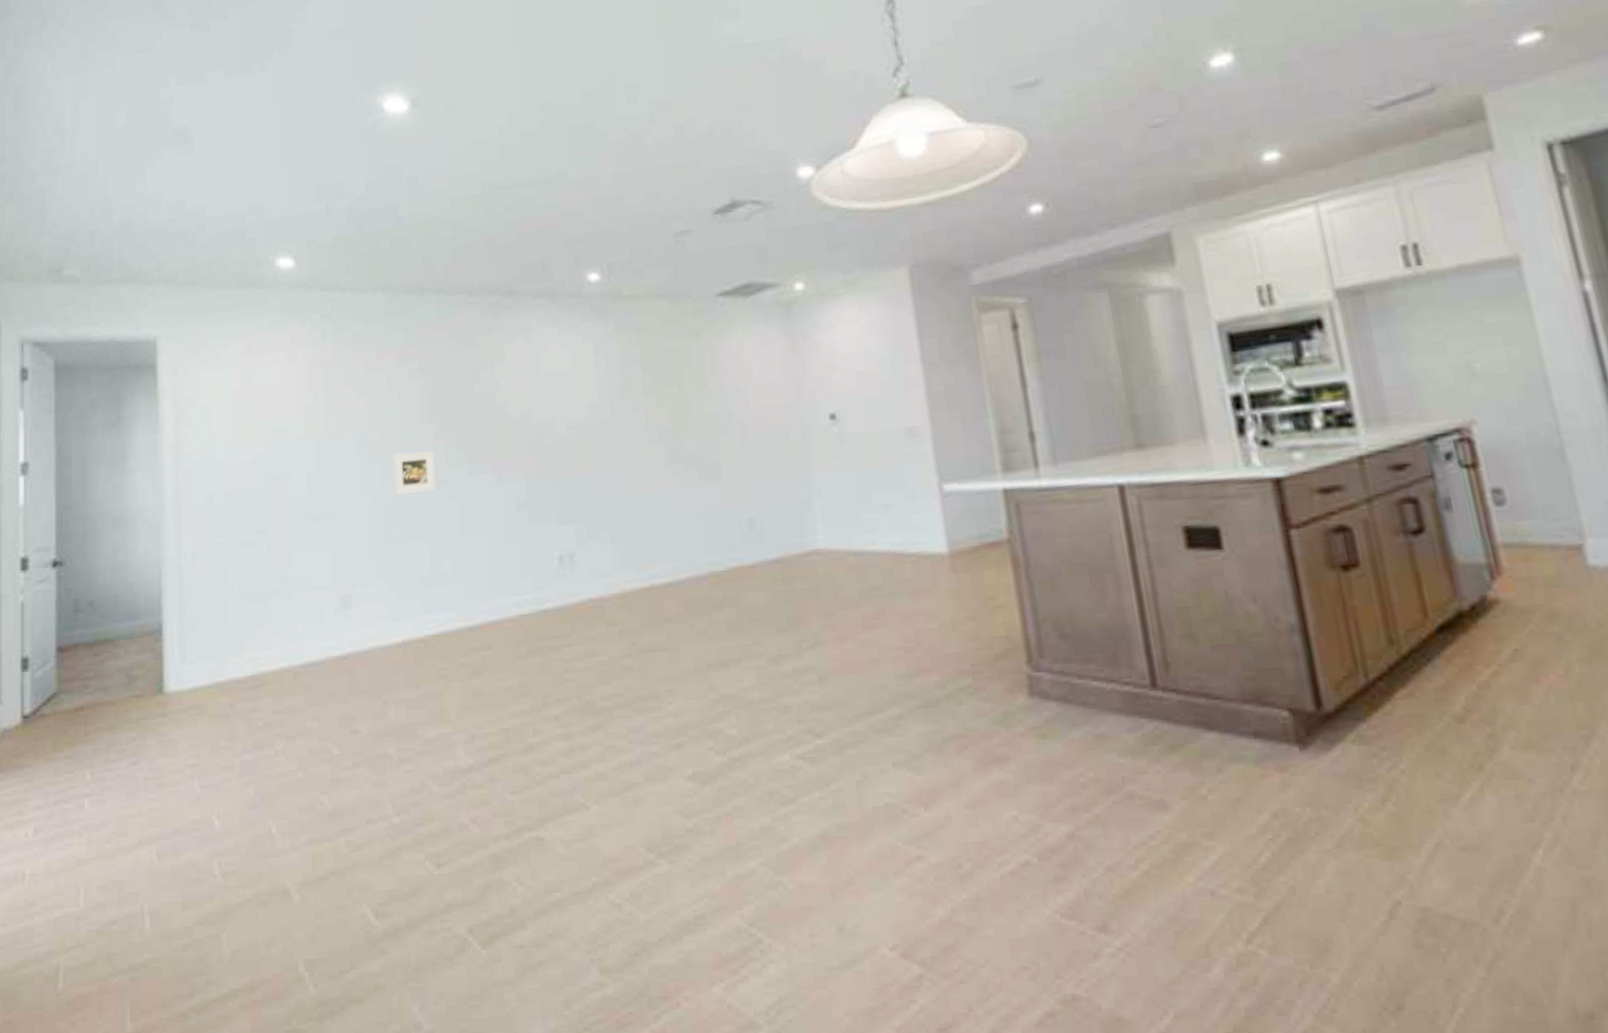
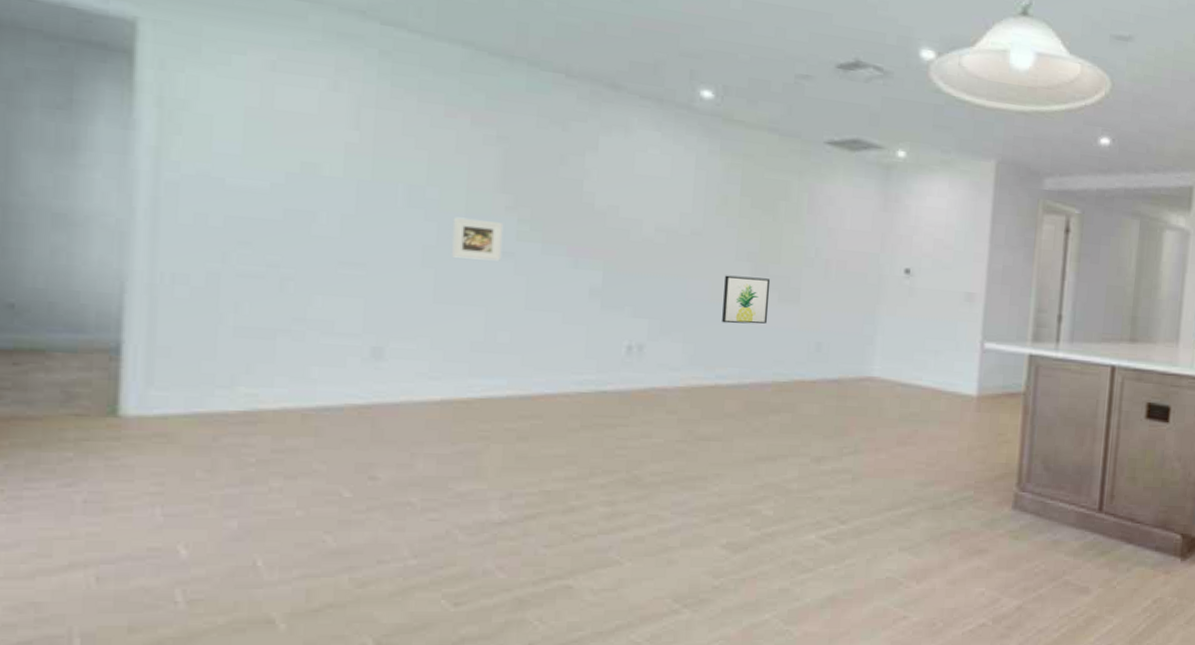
wall art: none [641,456,692,515] -> present [722,275,771,324]

